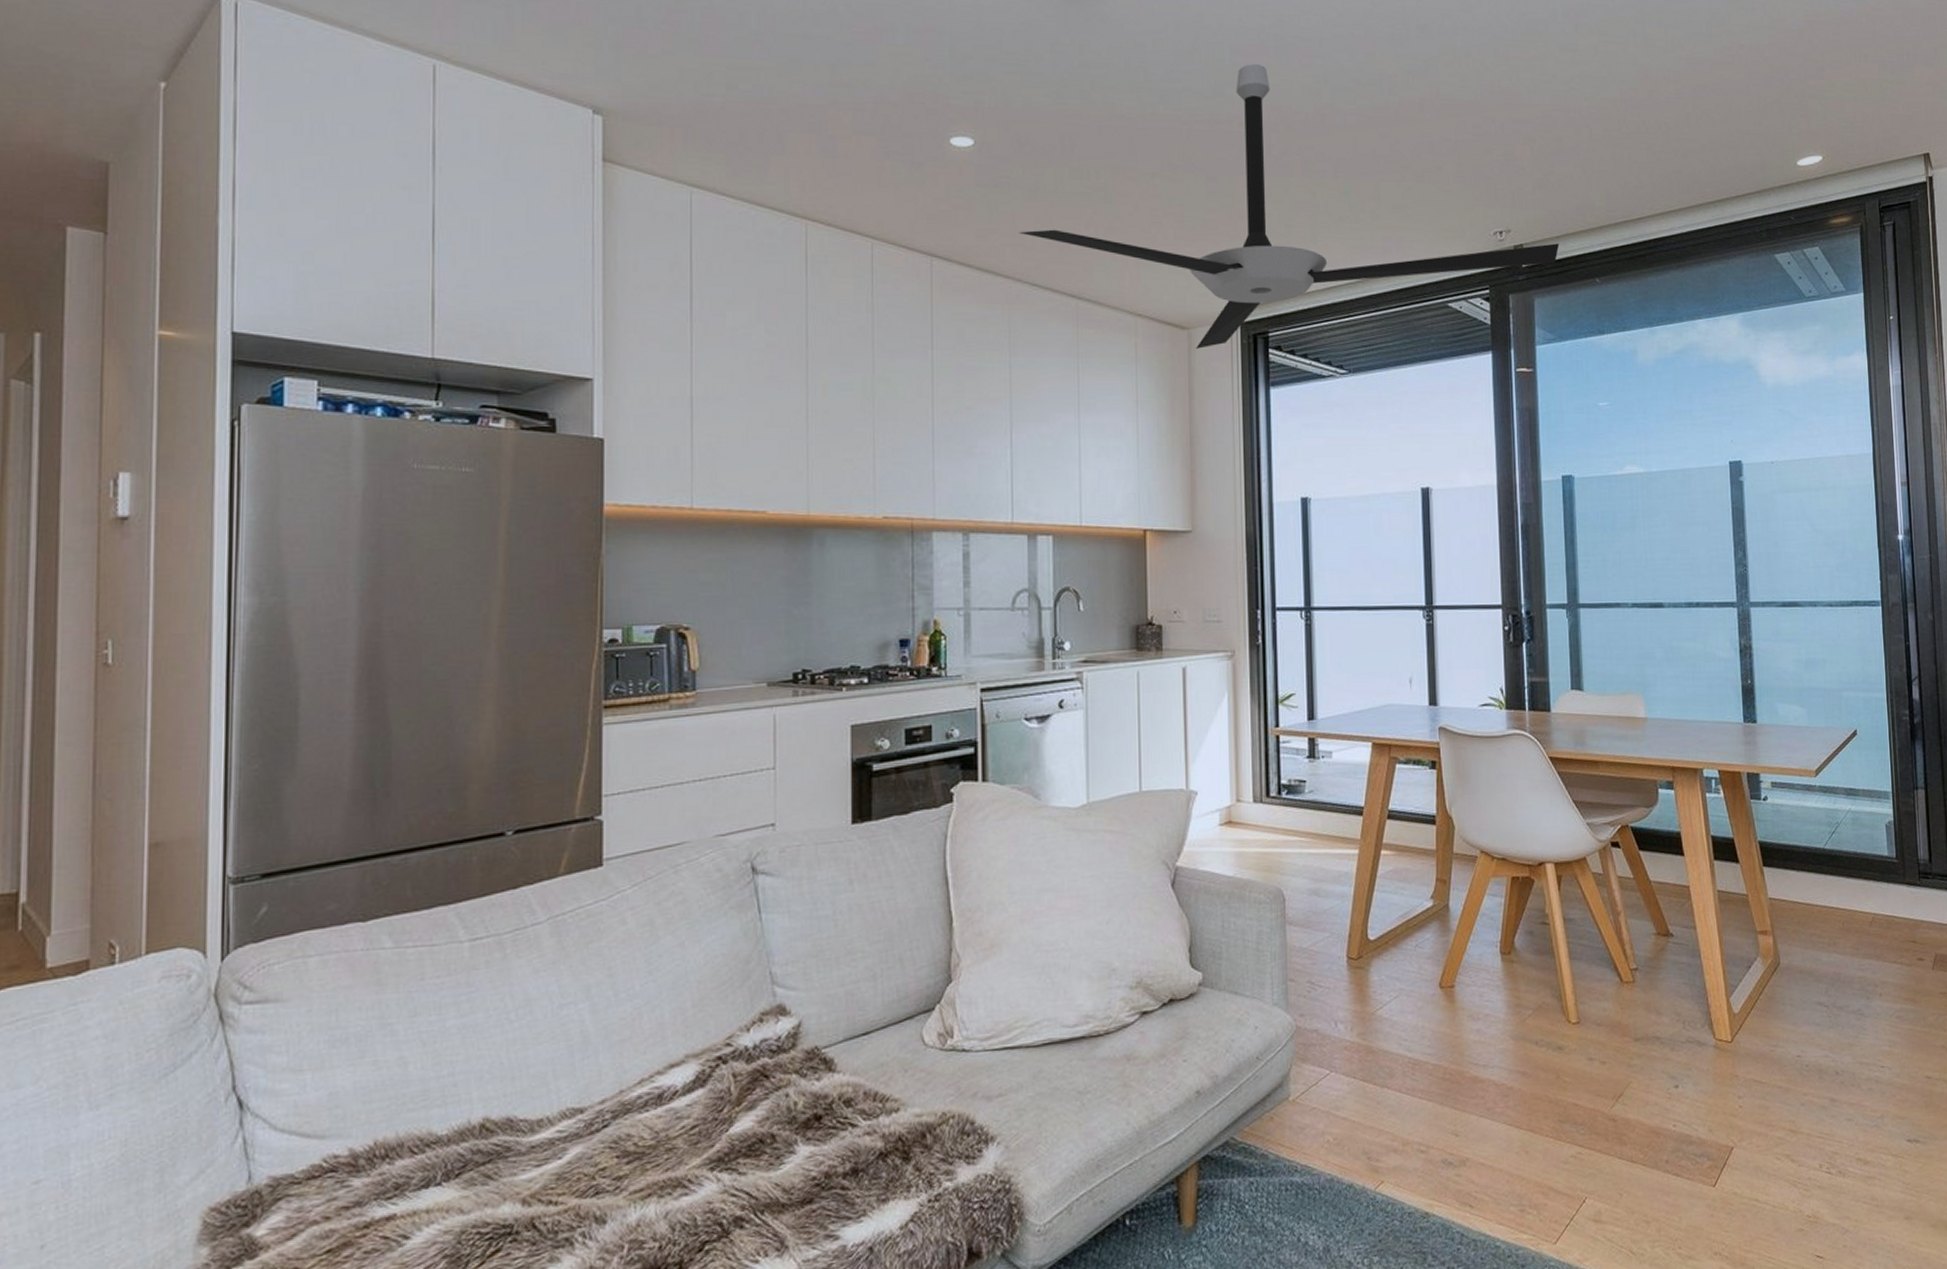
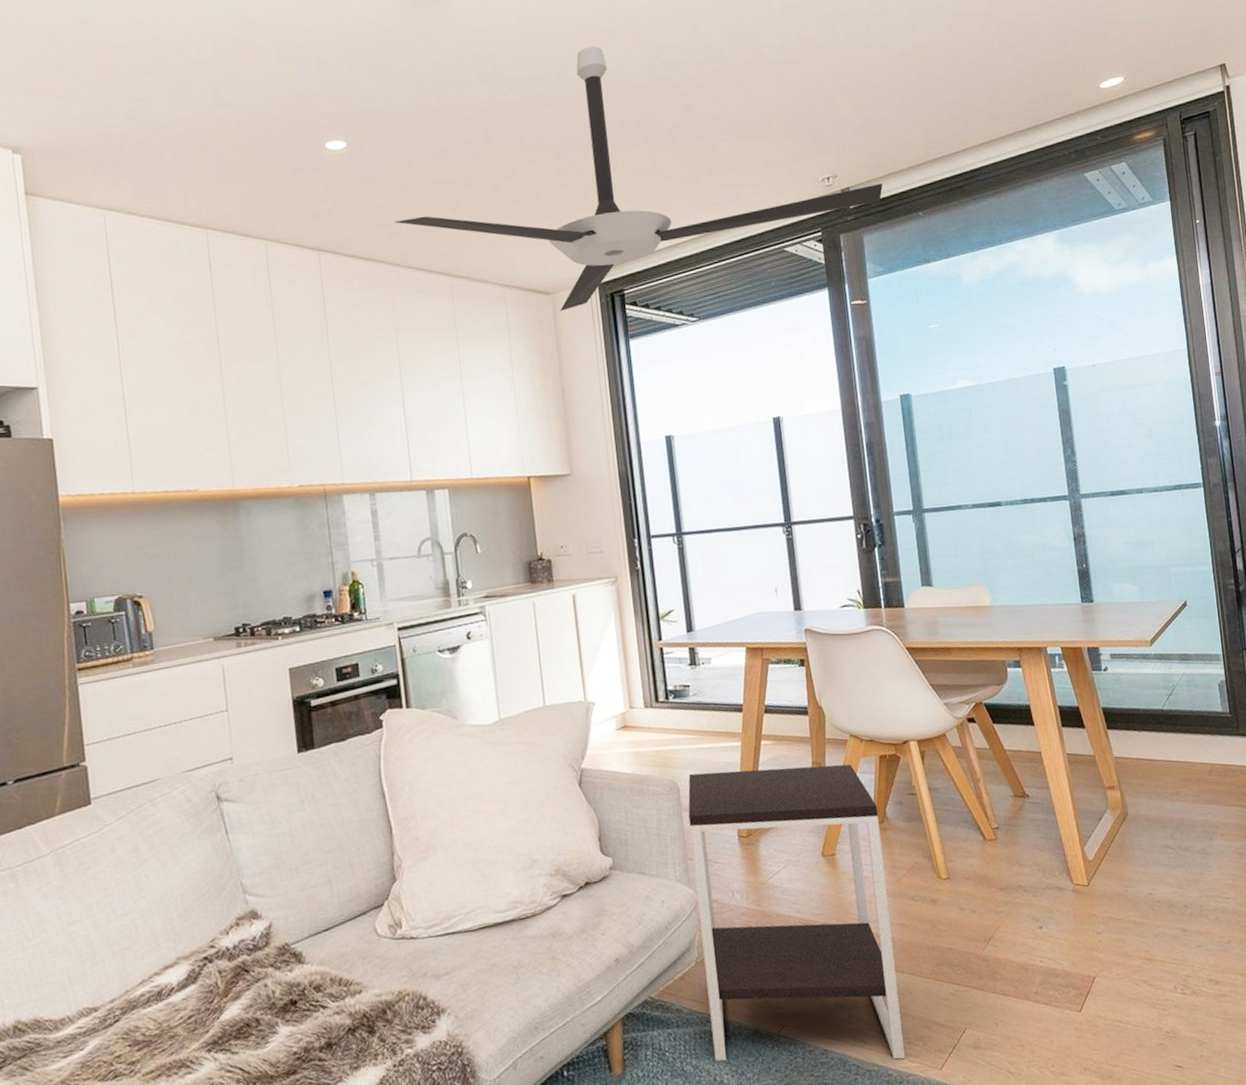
side table: none [1293,882,1516,1229] -> present [688,764,905,1061]

